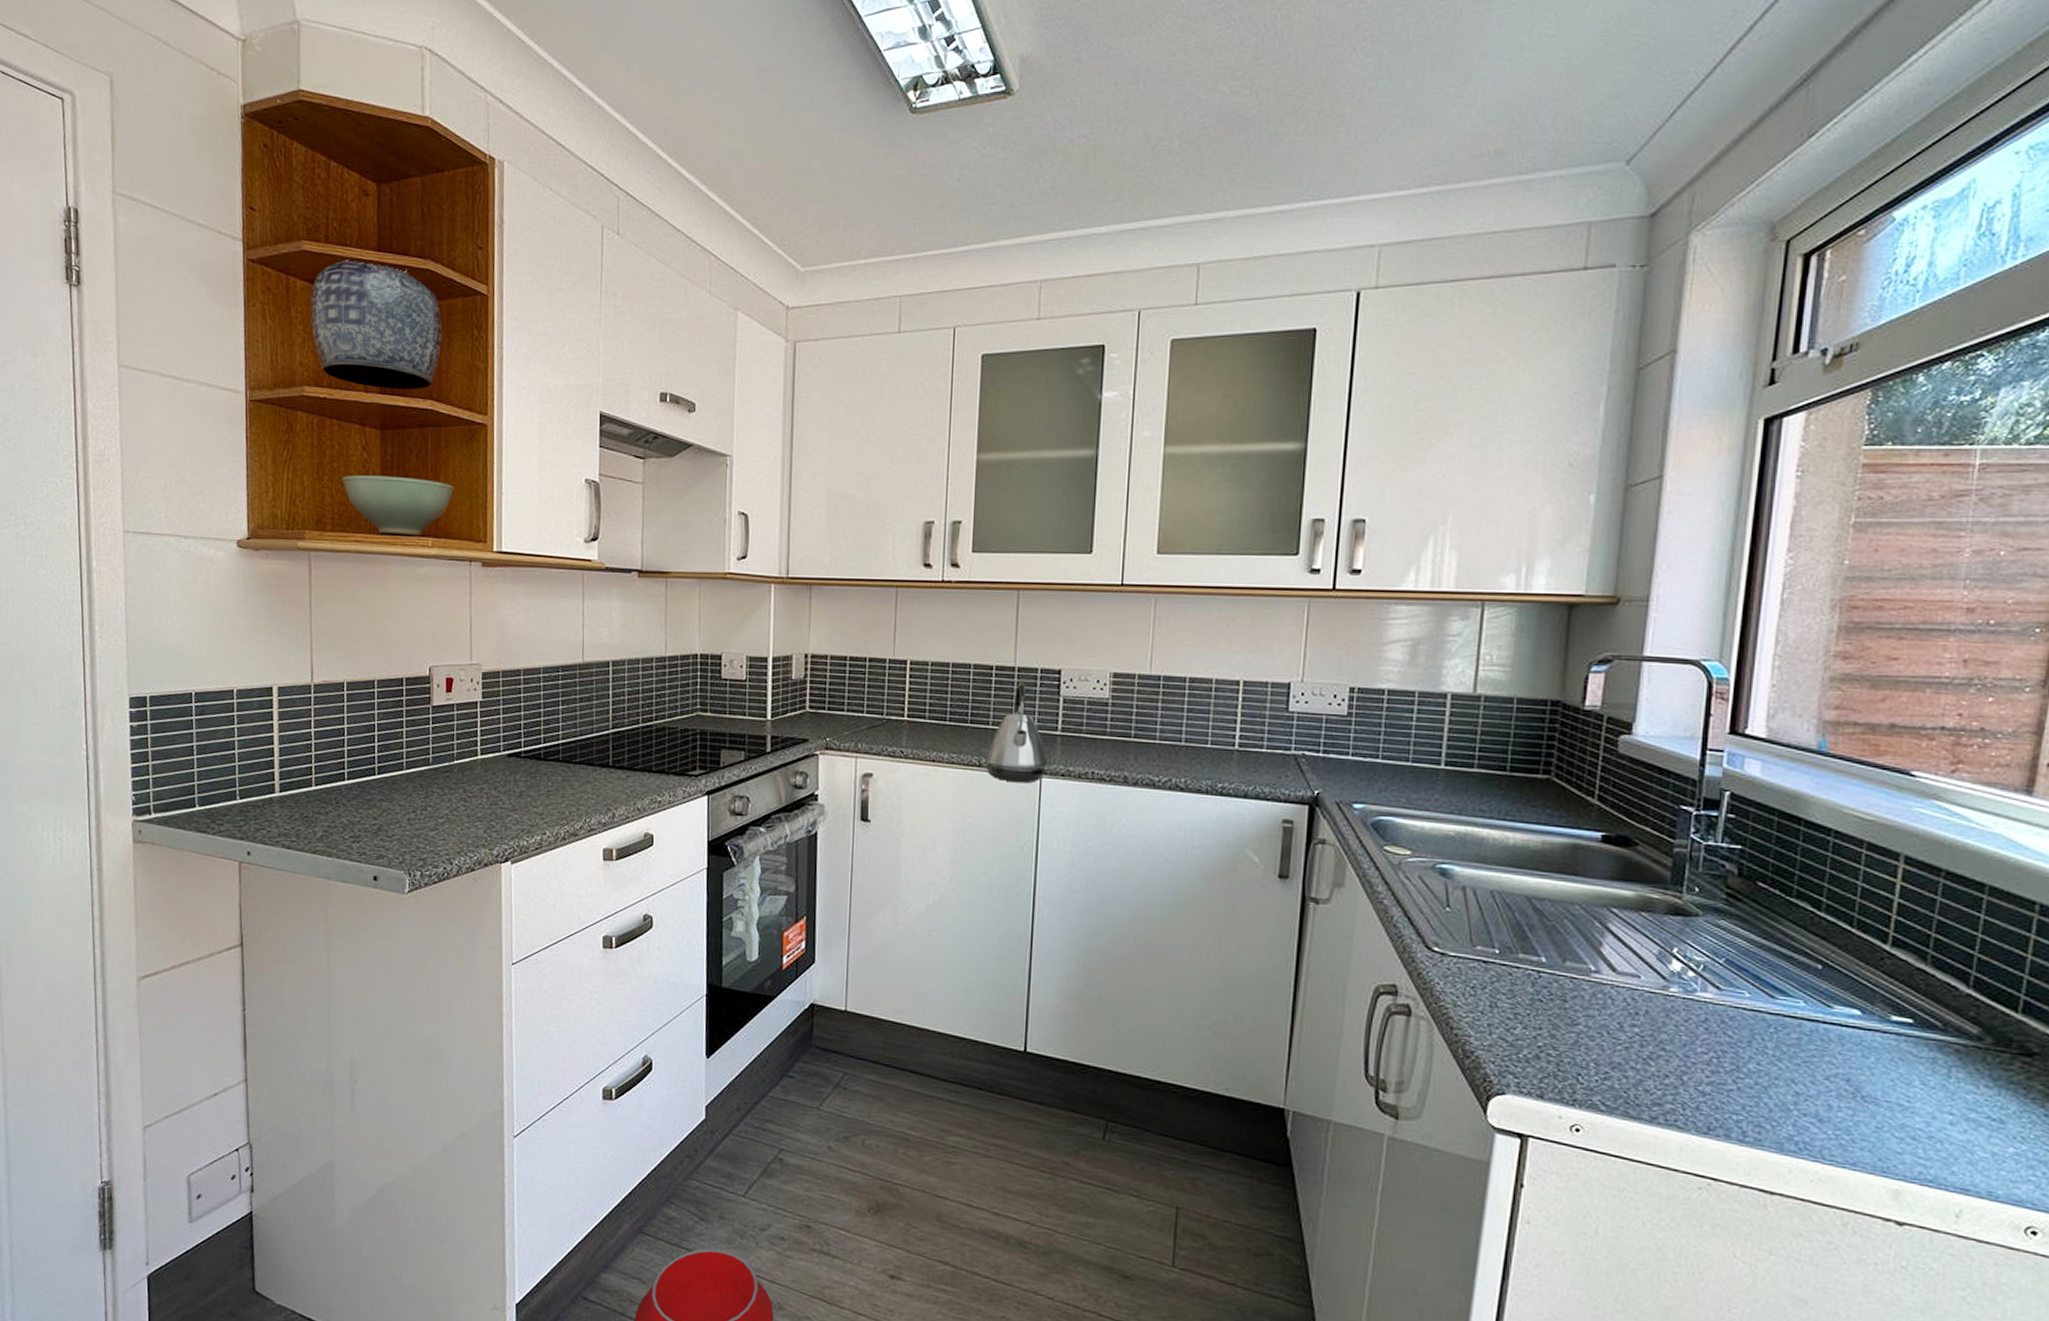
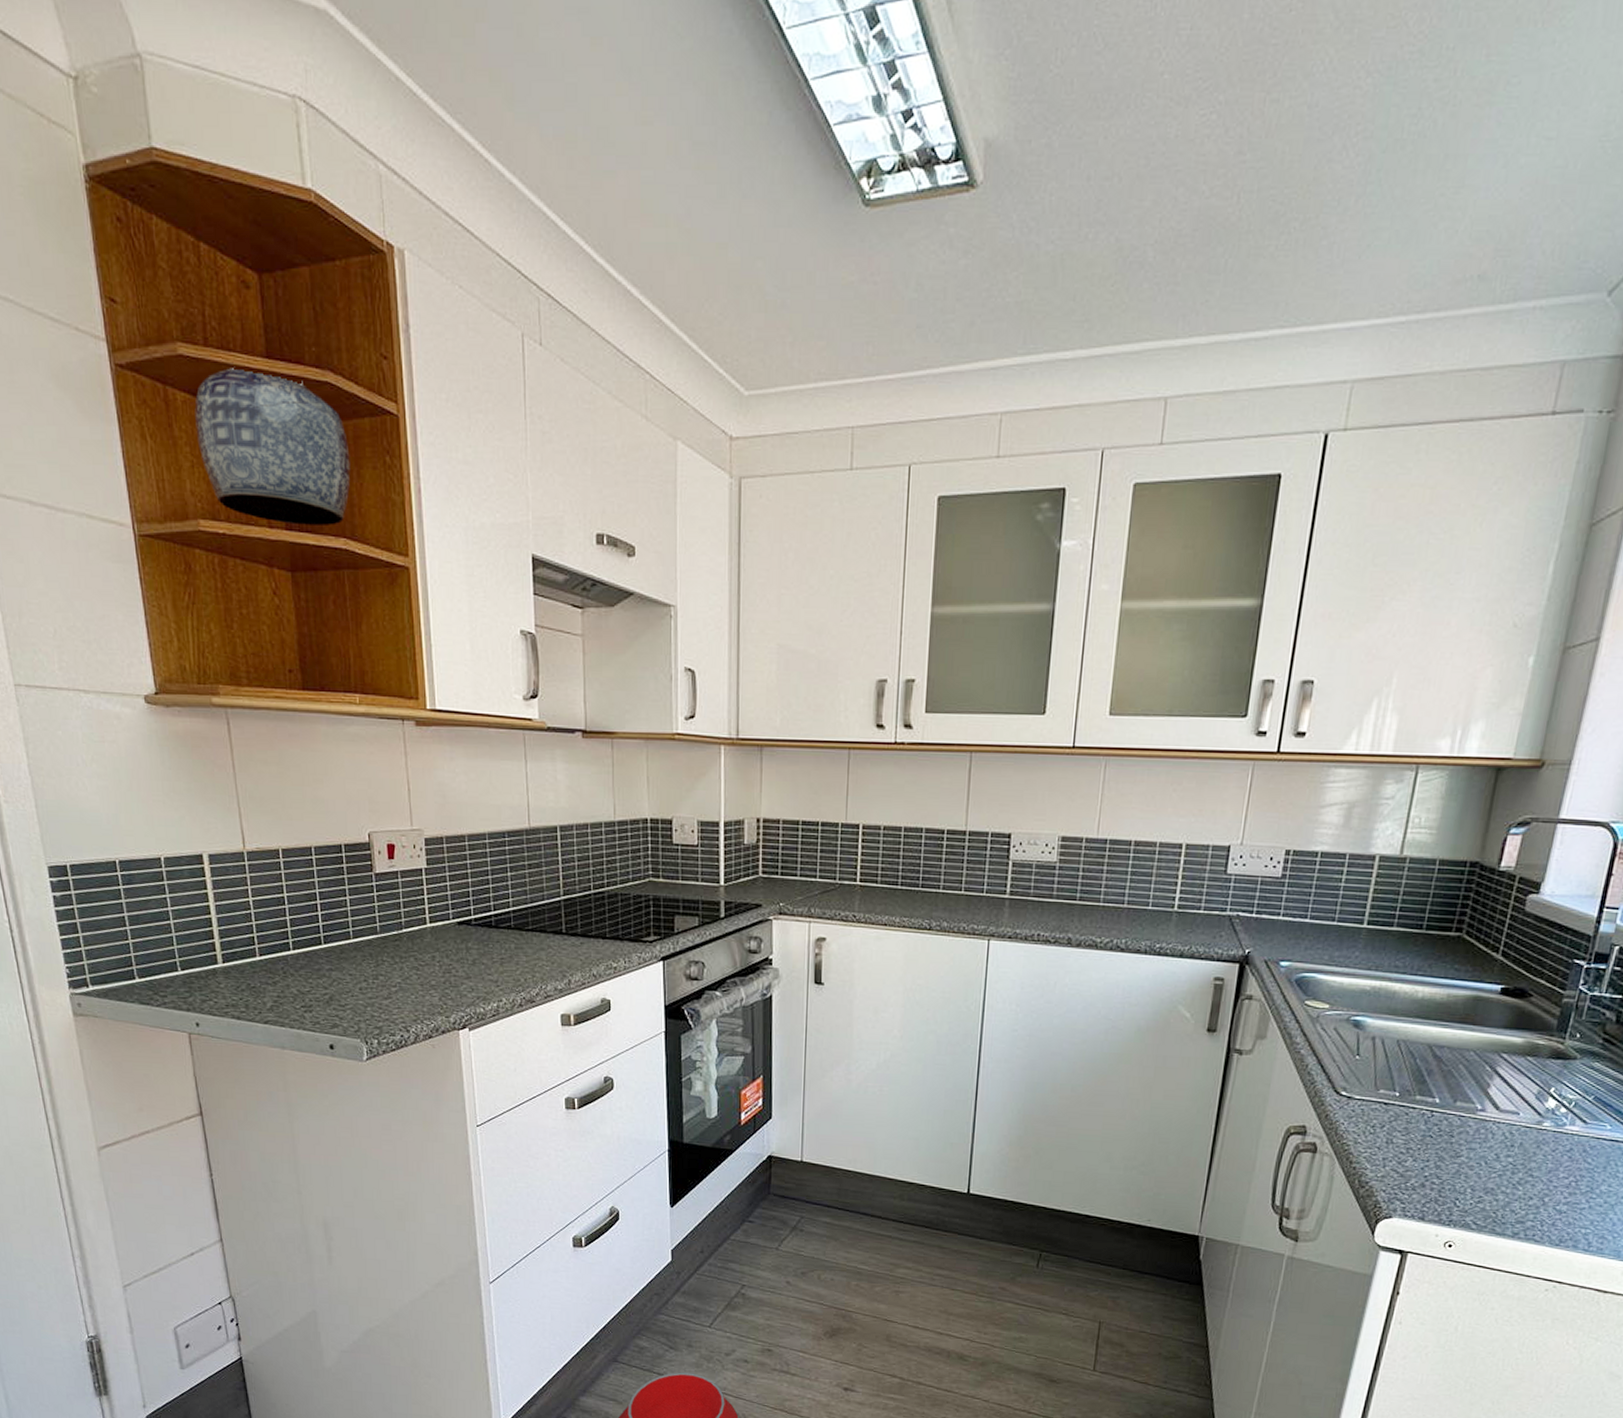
bowl: present [341,475,454,536] -> none [252,623,379,692]
kettle: present [985,682,1048,782] -> none [935,846,996,945]

